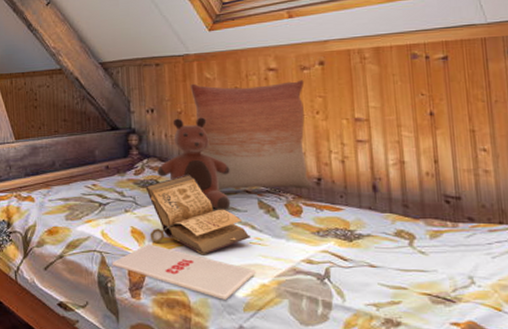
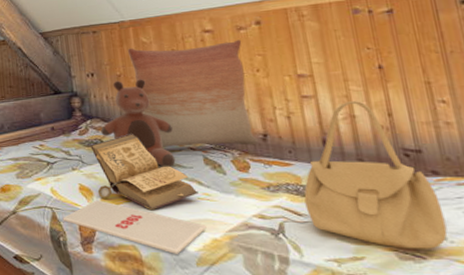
handbag: none [351,146,476,293] -> present [304,100,448,249]

